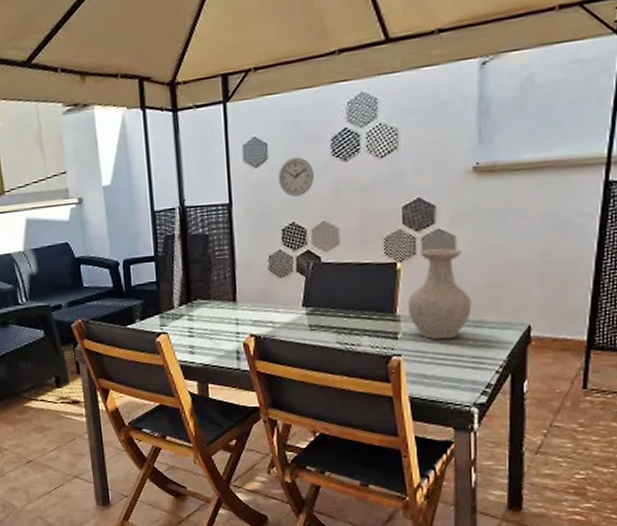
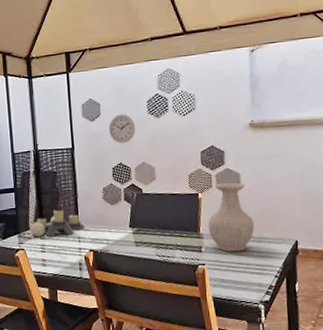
candle holder: none [166,283,244,320] -> present [23,209,84,239]

